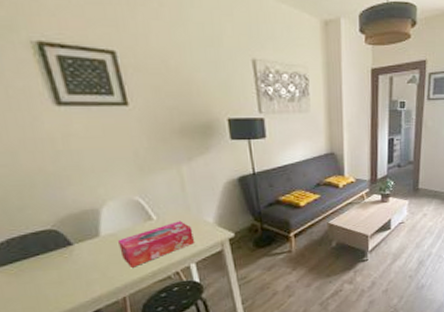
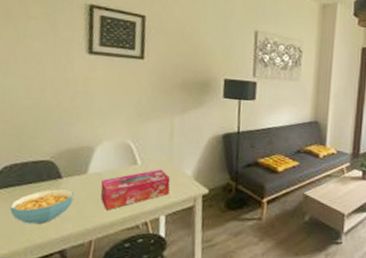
cereal bowl: none [23,254,93,294] -> present [9,189,74,225]

